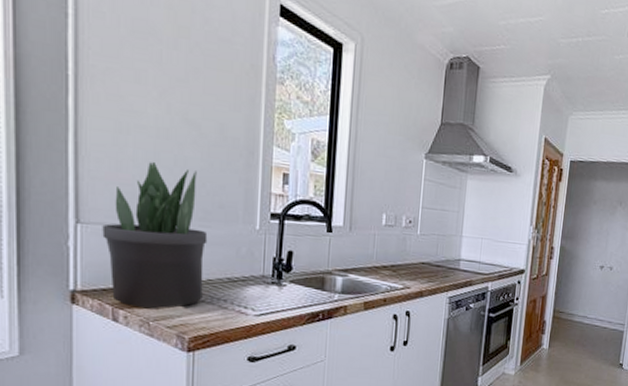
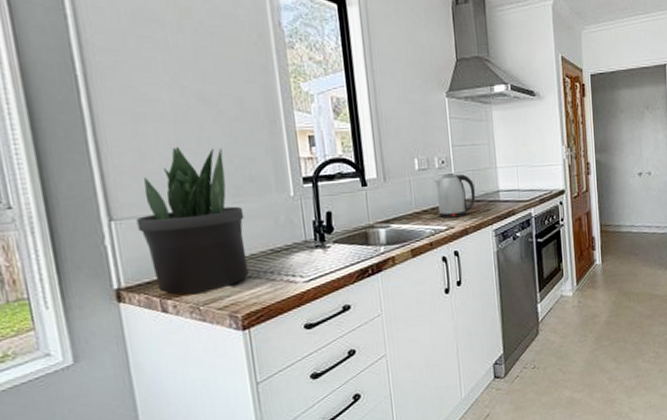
kettle: none [397,234,437,279] -> present [435,173,475,218]

